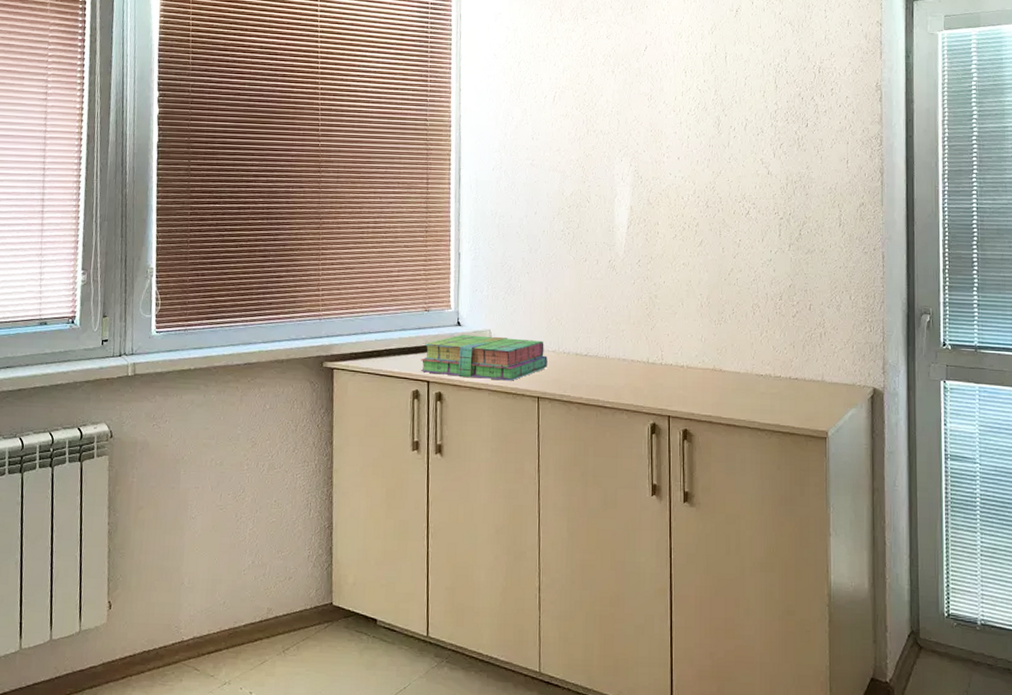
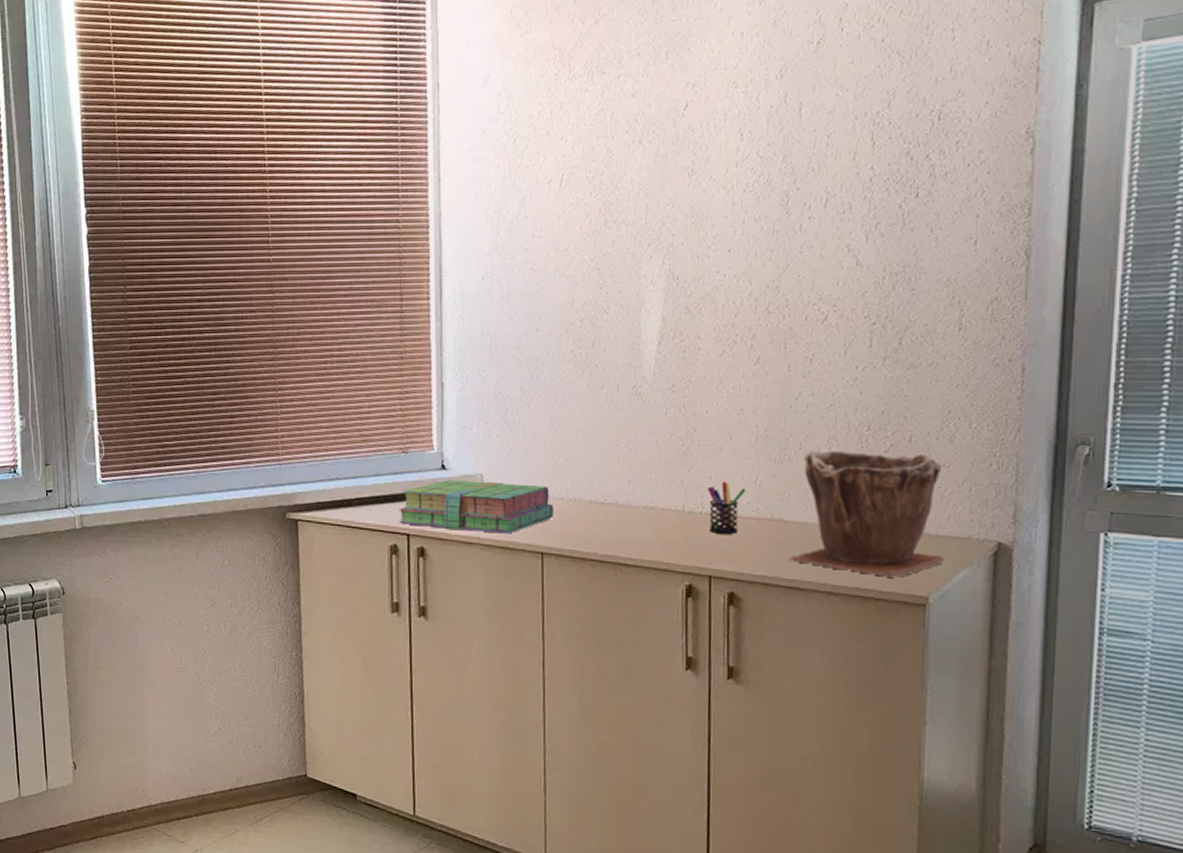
pen holder: none [666,338,694,381] -> present [708,481,746,534]
plant pot: none [727,315,838,416] -> present [789,451,946,578]

